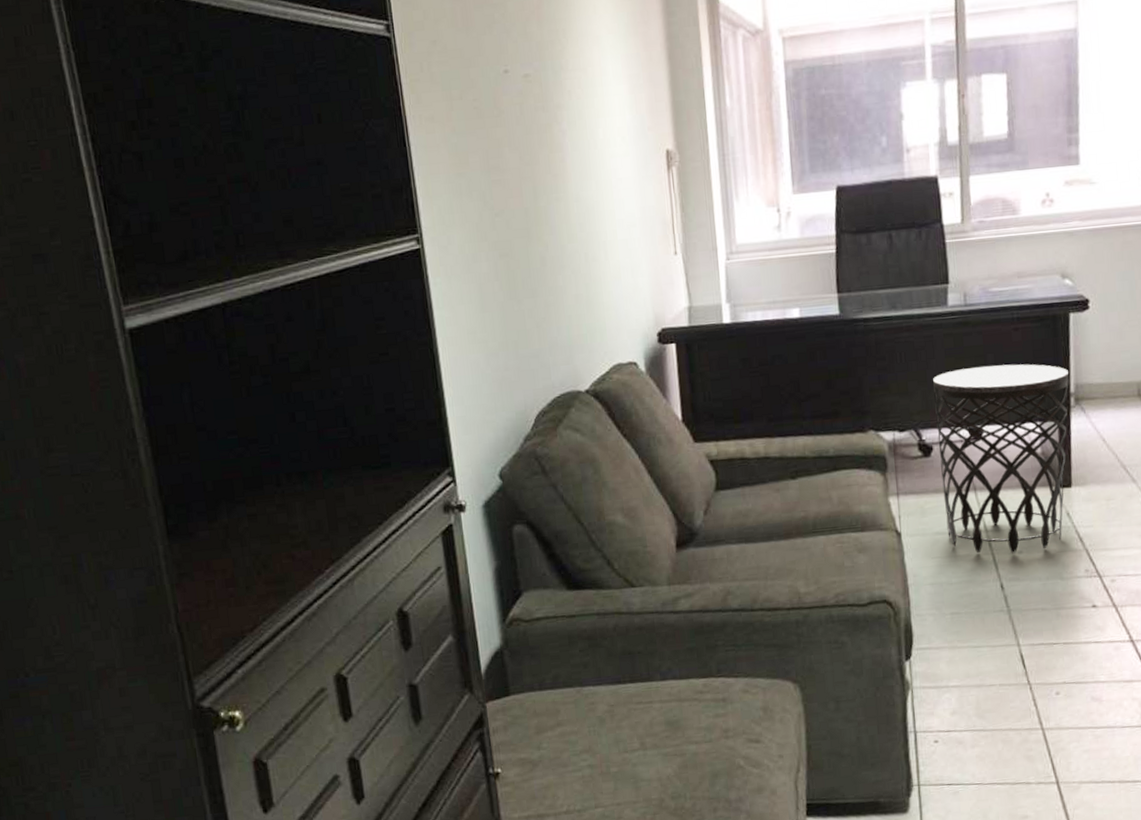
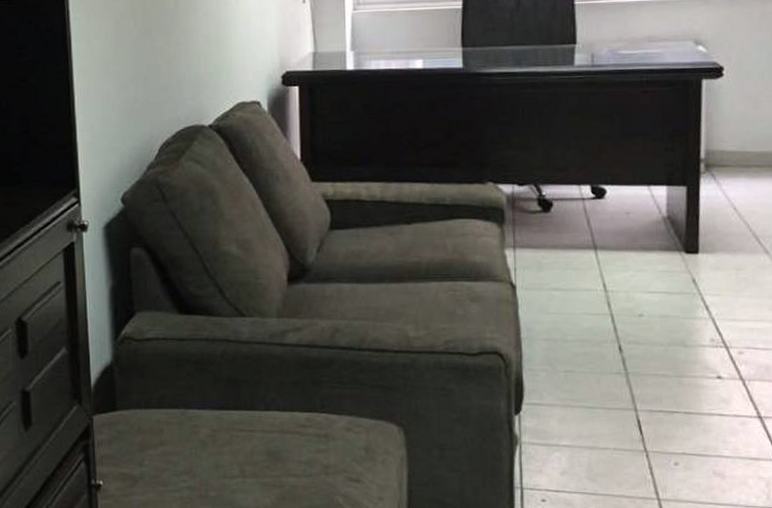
side table: present [933,364,1069,554] -> none [556,126,700,316]

